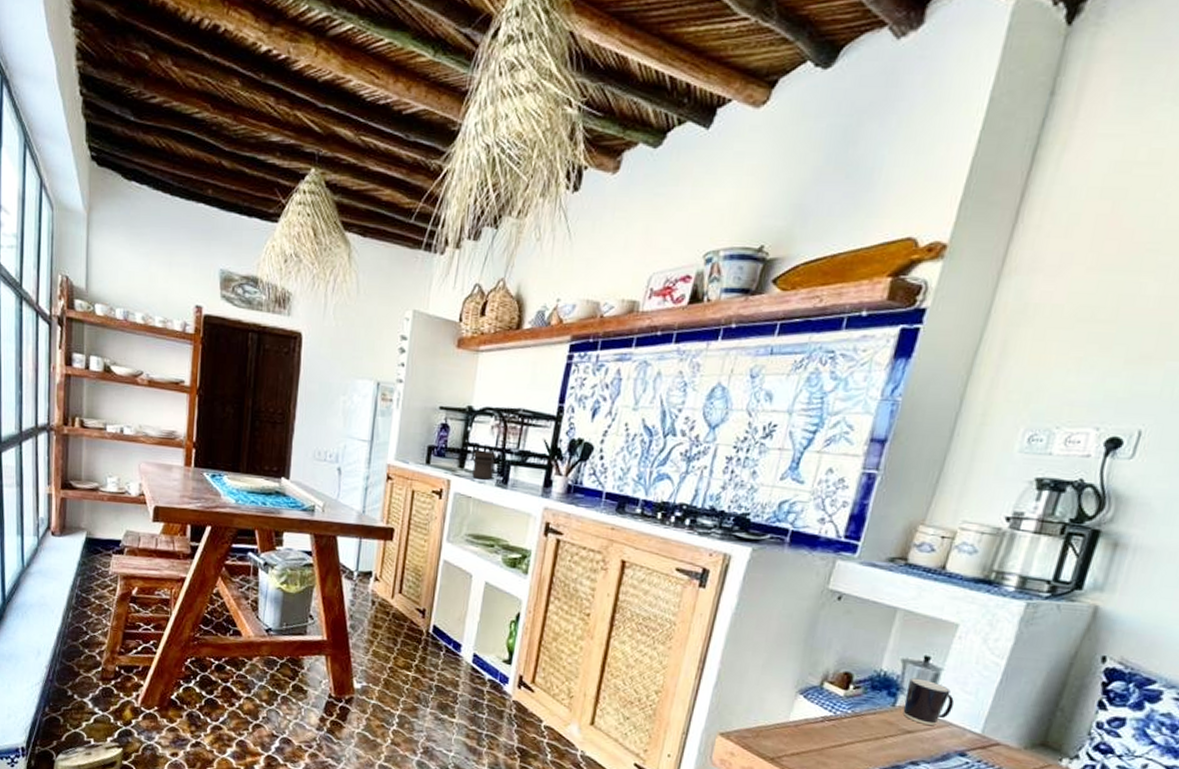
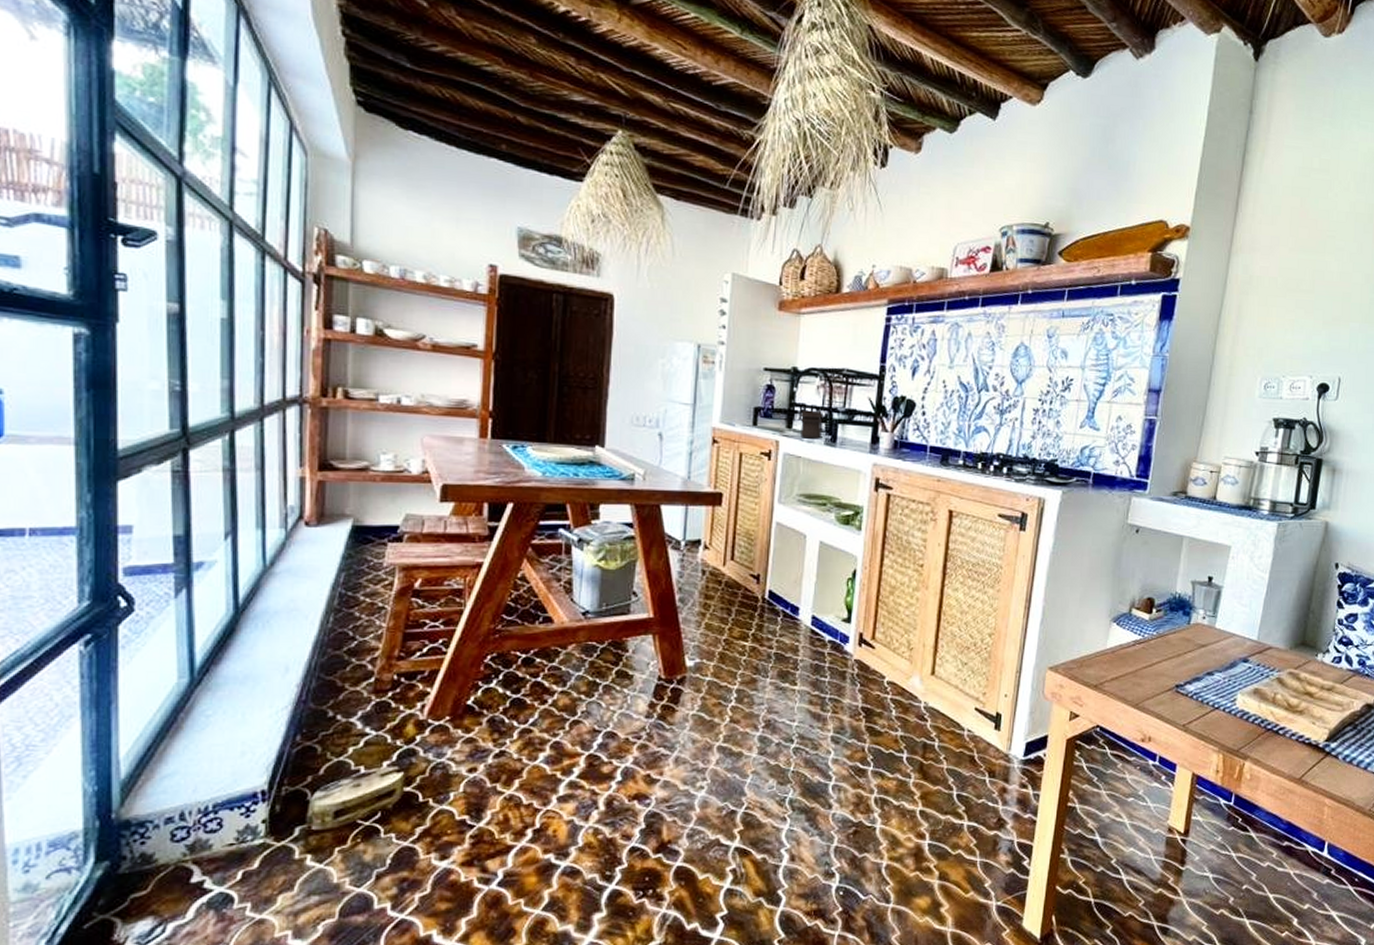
mug: present [902,677,954,725] -> none [1196,597,1234,637]

